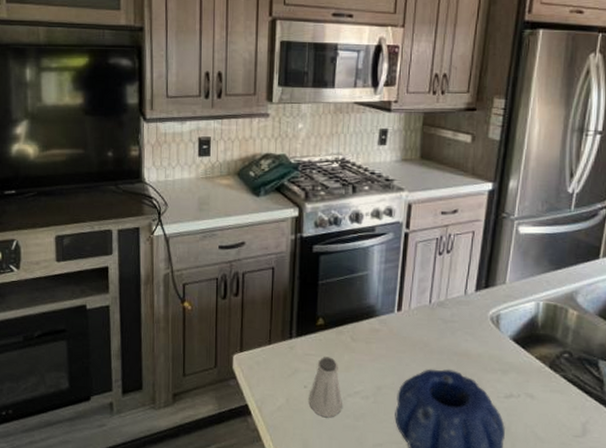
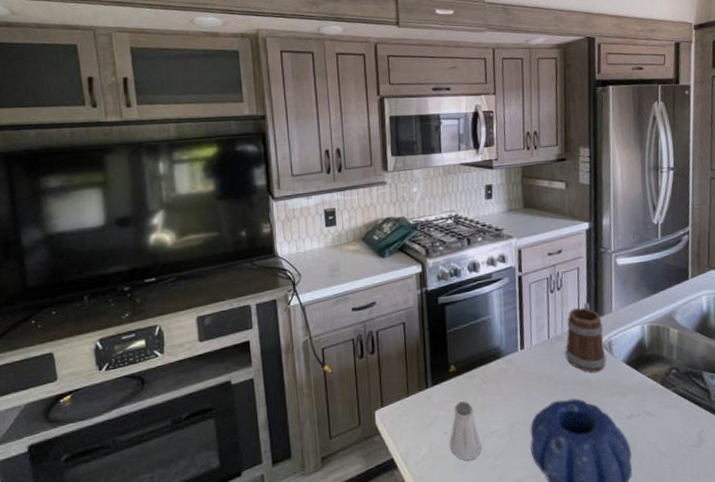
mug: none [446,270,493,345] -> present [565,302,607,372]

